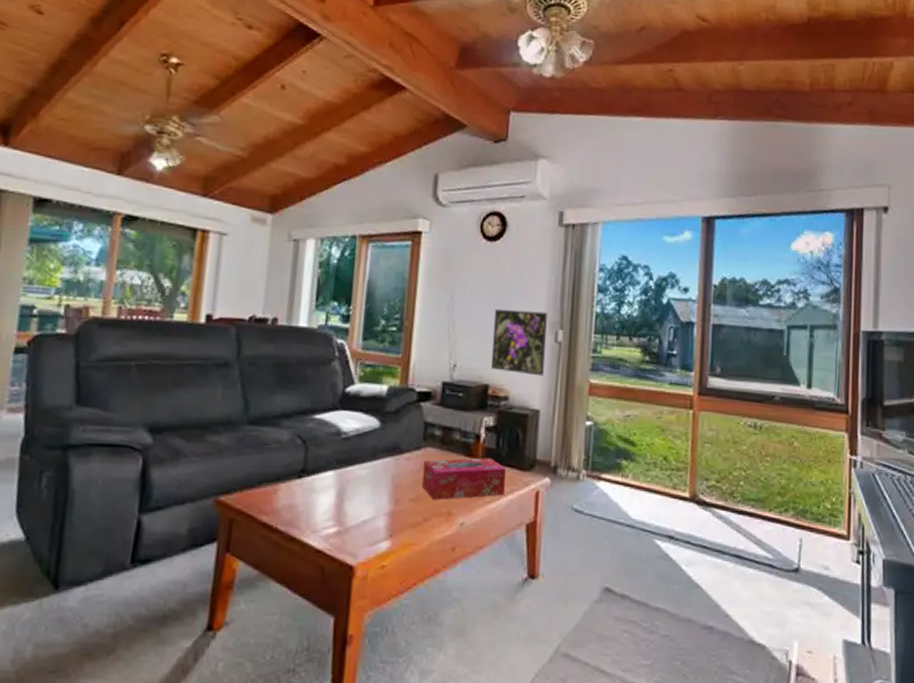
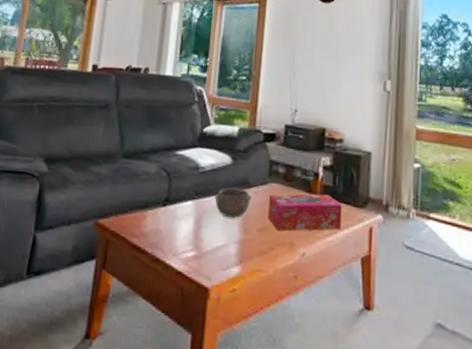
bowl: none [360,454,404,488] -> present [215,187,252,218]
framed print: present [491,308,547,376] -> none [327,61,376,122]

